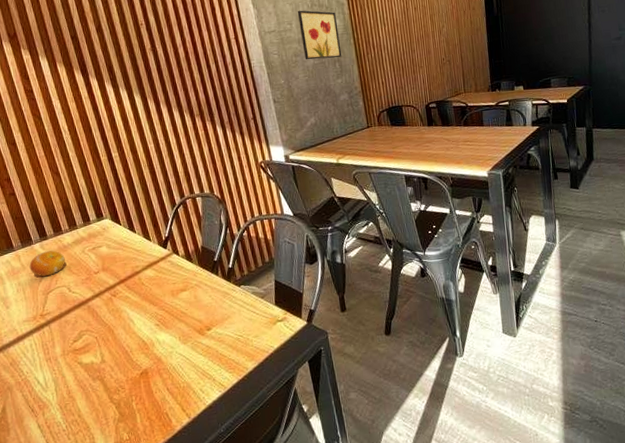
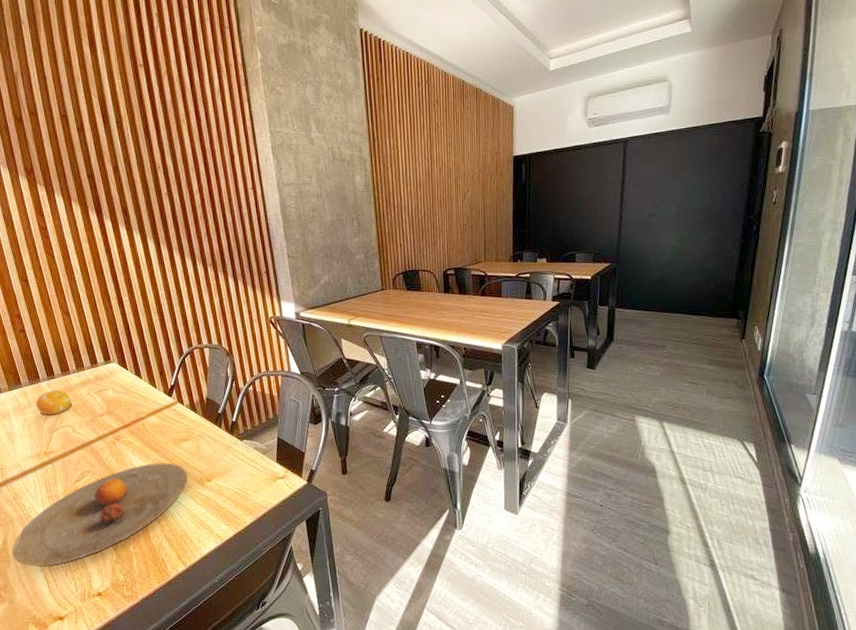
plate: none [11,314,188,433] -> present [11,462,188,567]
wall art: present [297,10,342,60] -> none [318,163,361,216]

